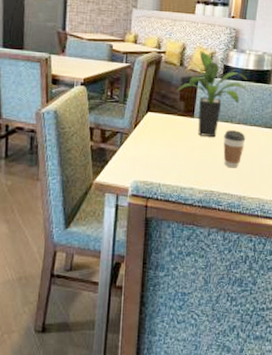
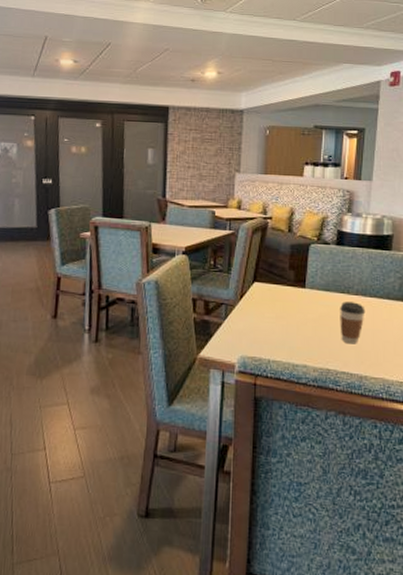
potted plant: present [176,50,249,138] -> none [285,215,367,310]

